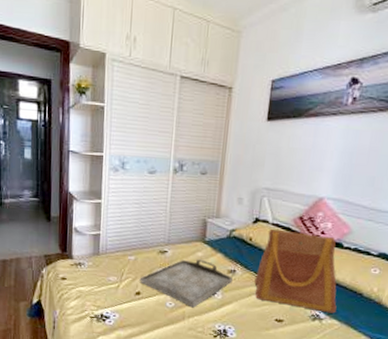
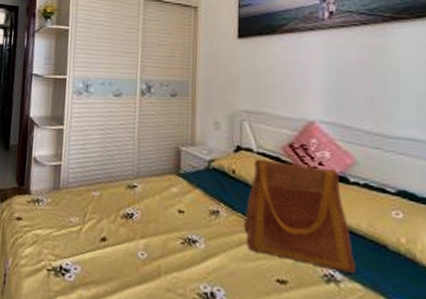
serving tray: present [139,259,233,308] -> none [105,196,216,261]

